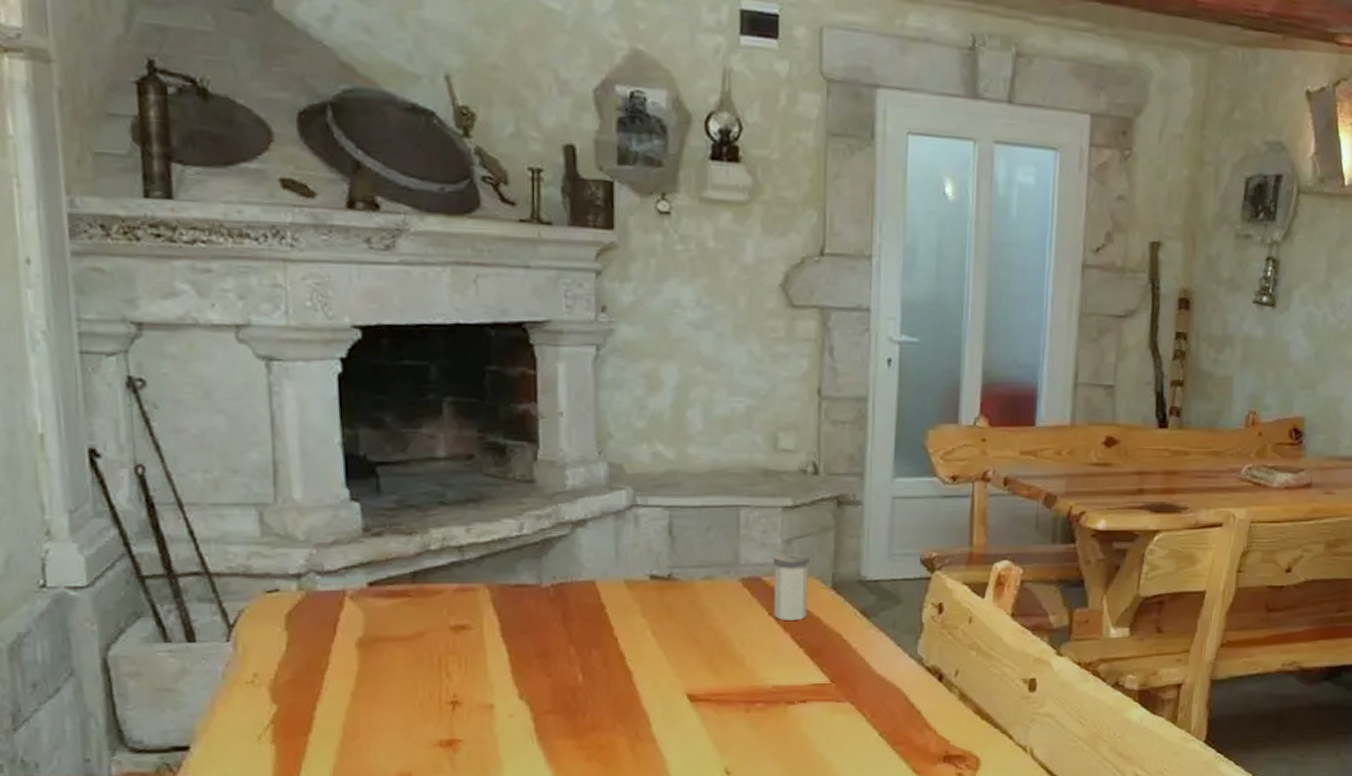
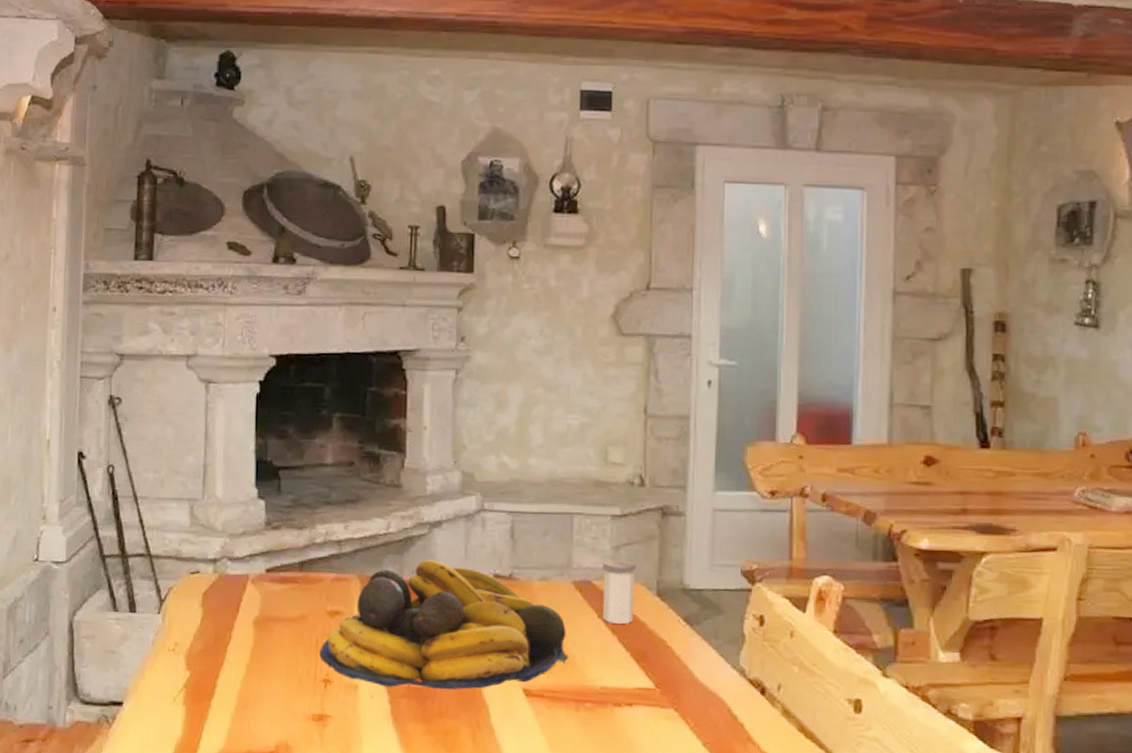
fruit bowl: none [443,563,737,704] -> present [319,560,568,690]

